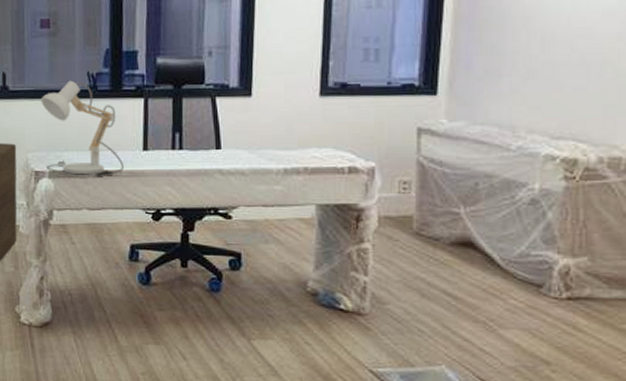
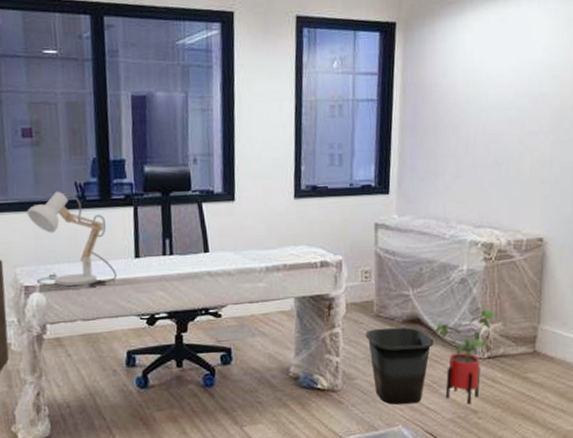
waste bin: none [401,248,491,341] -> present [365,327,433,405]
house plant: none [494,236,584,353] -> present [435,307,499,405]

